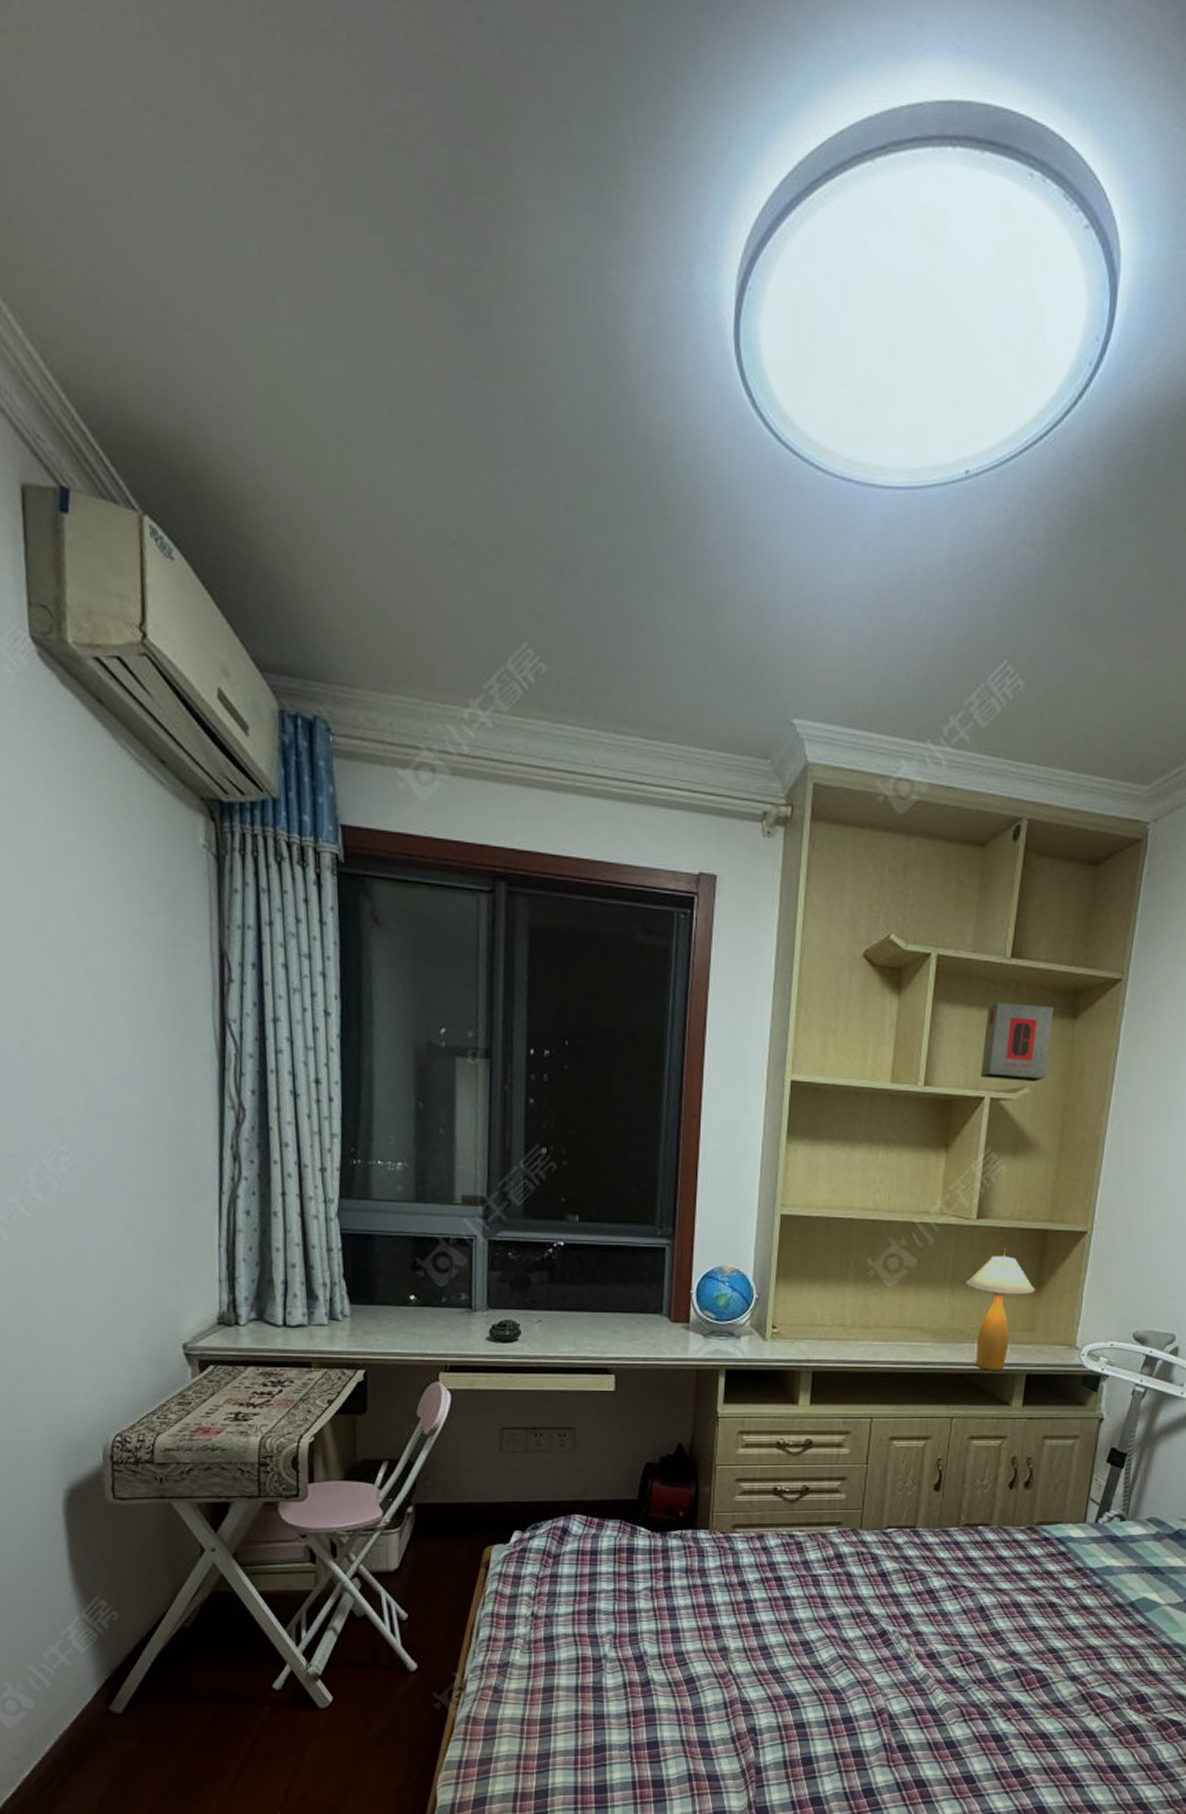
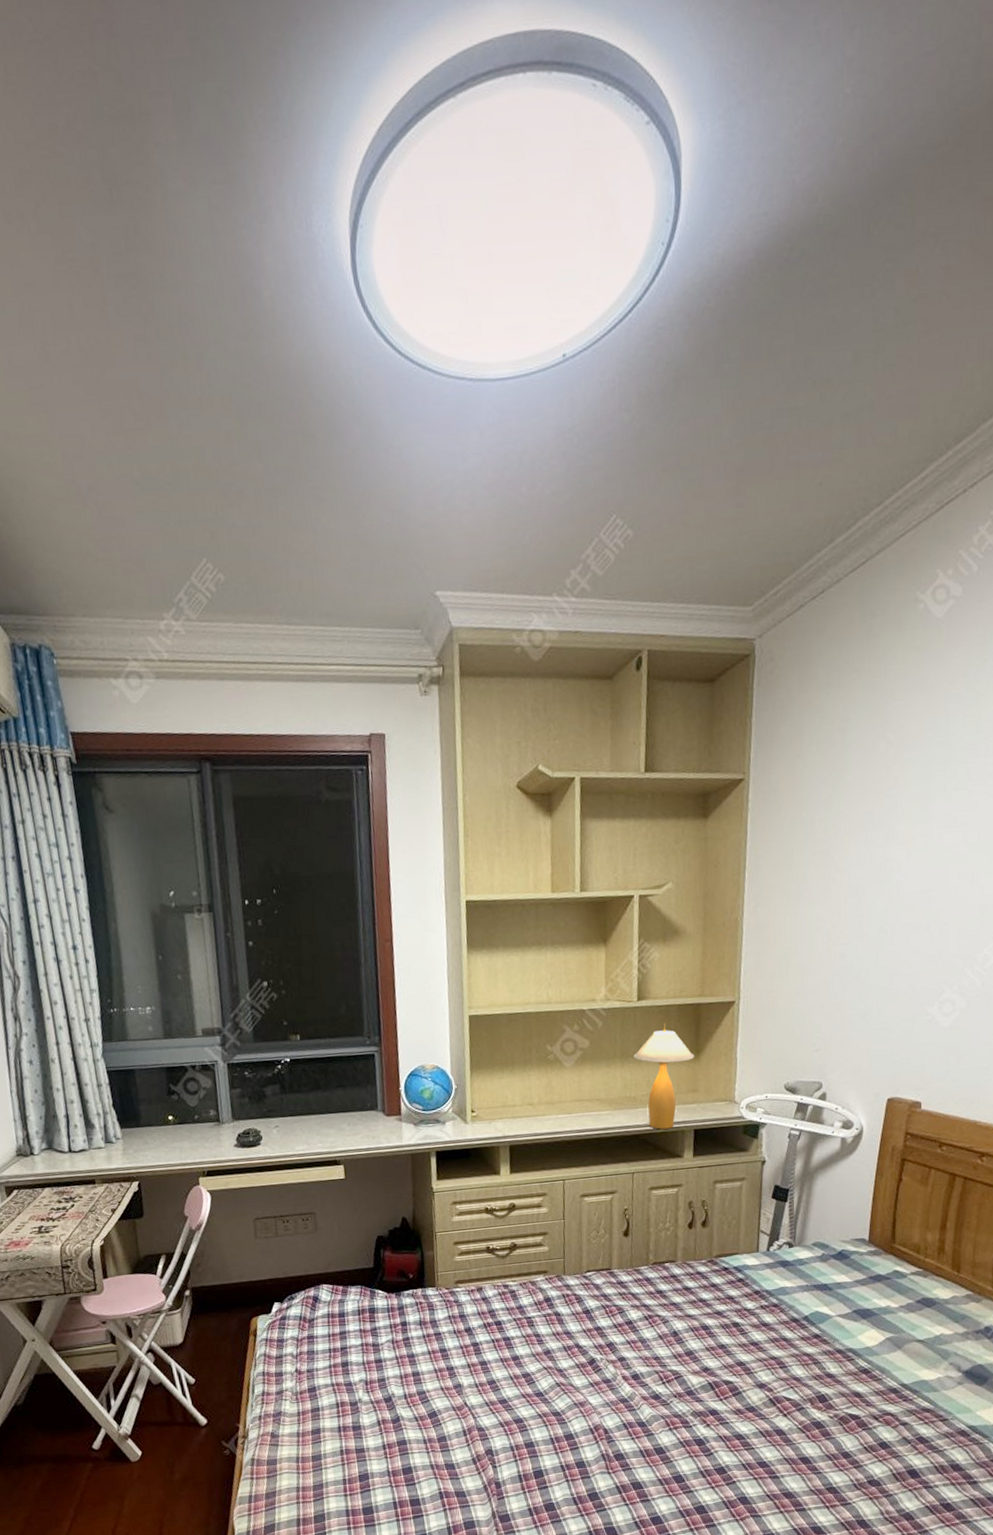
decorative box: present [980,1003,1054,1081] -> none [628,810,687,879]

